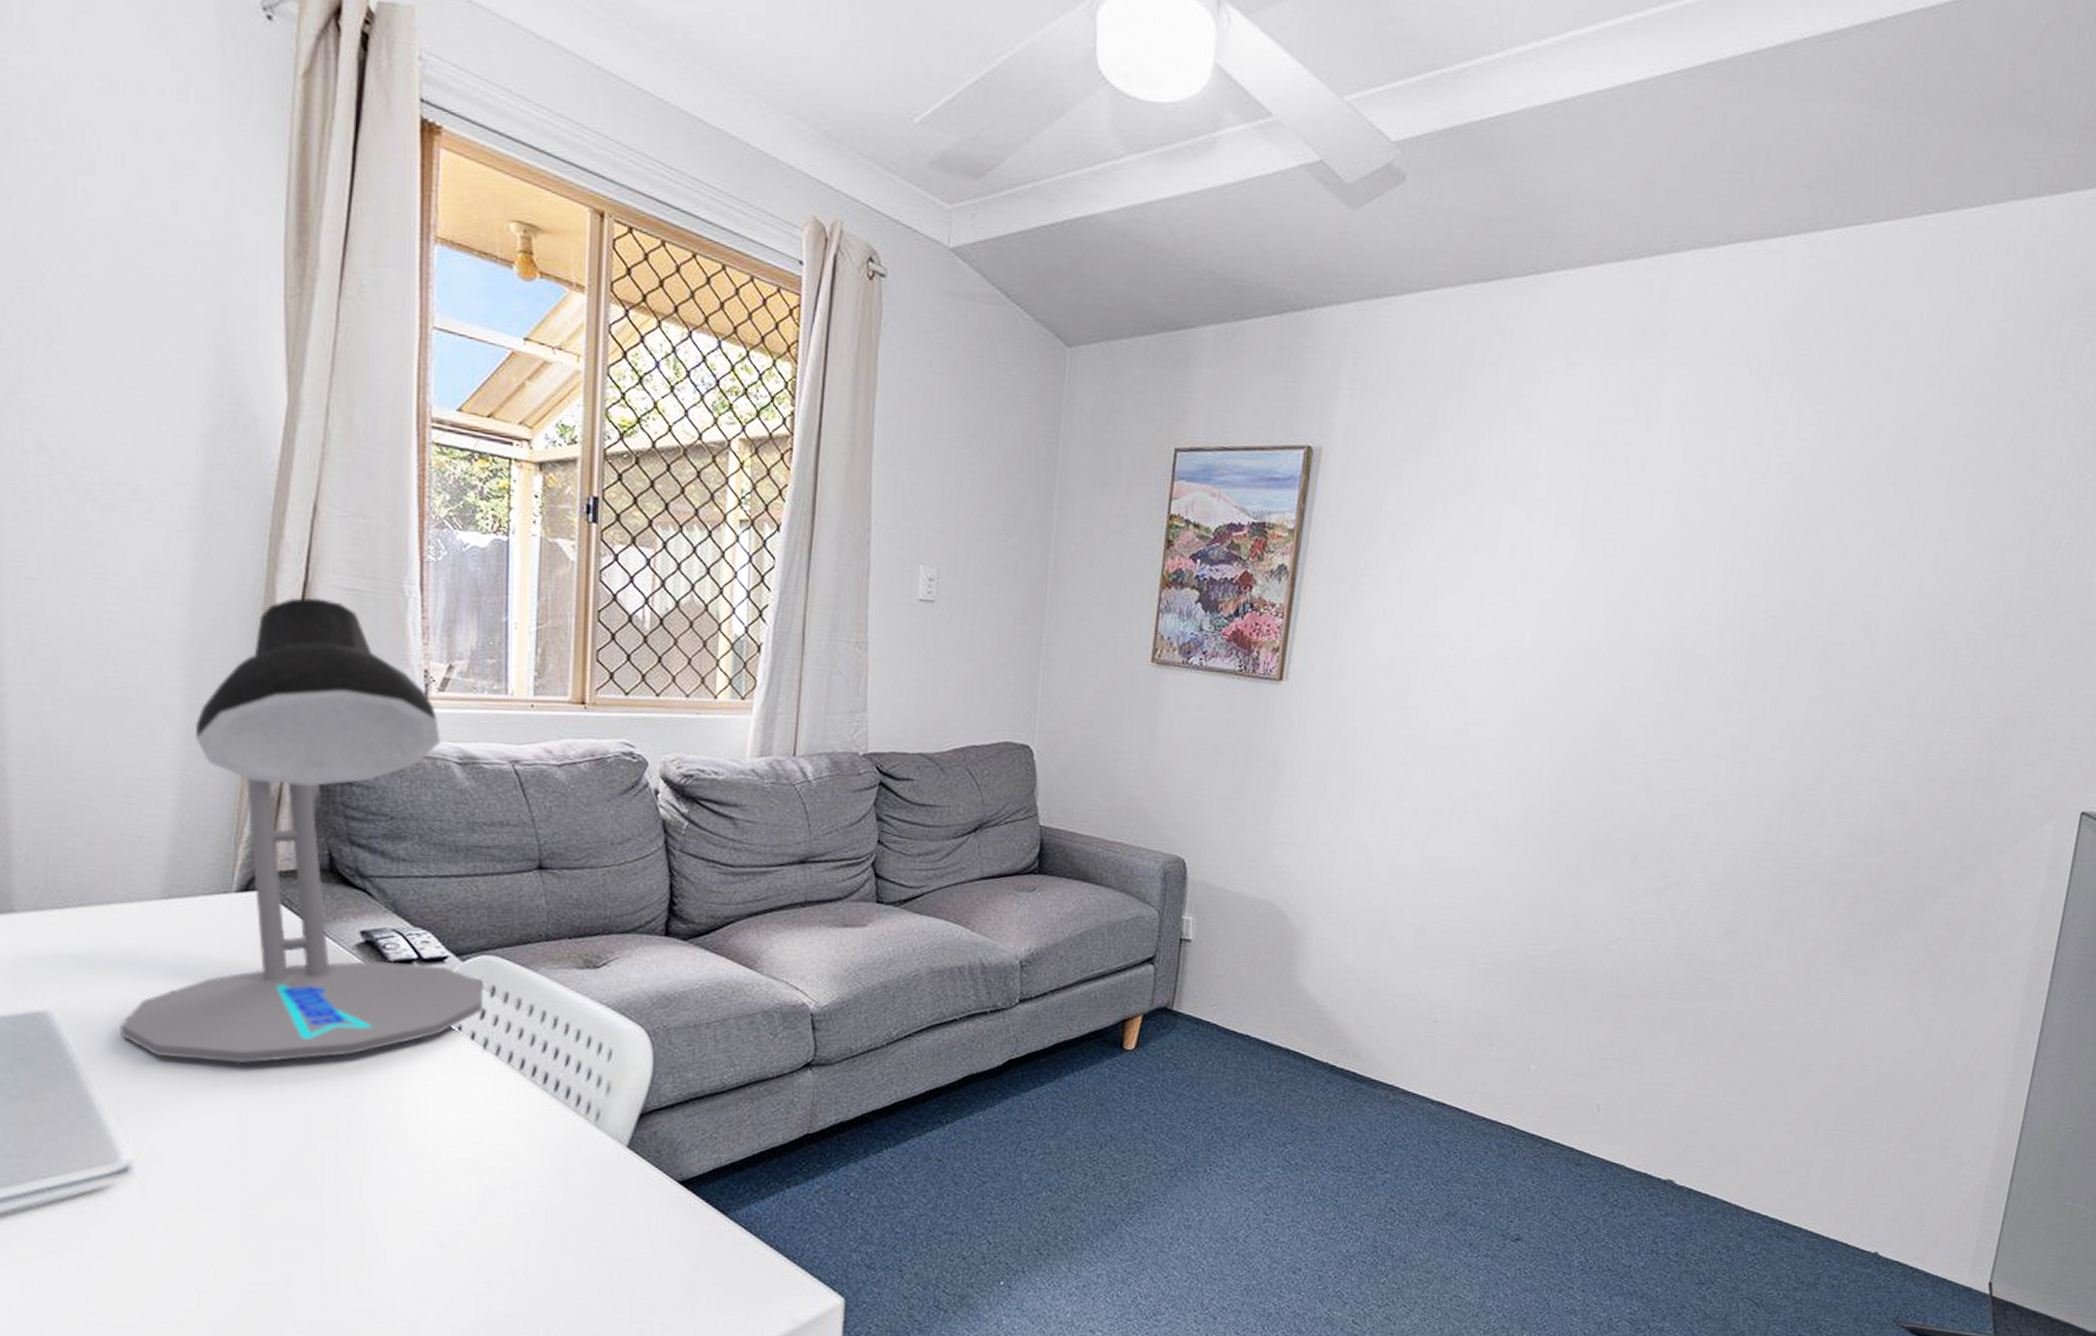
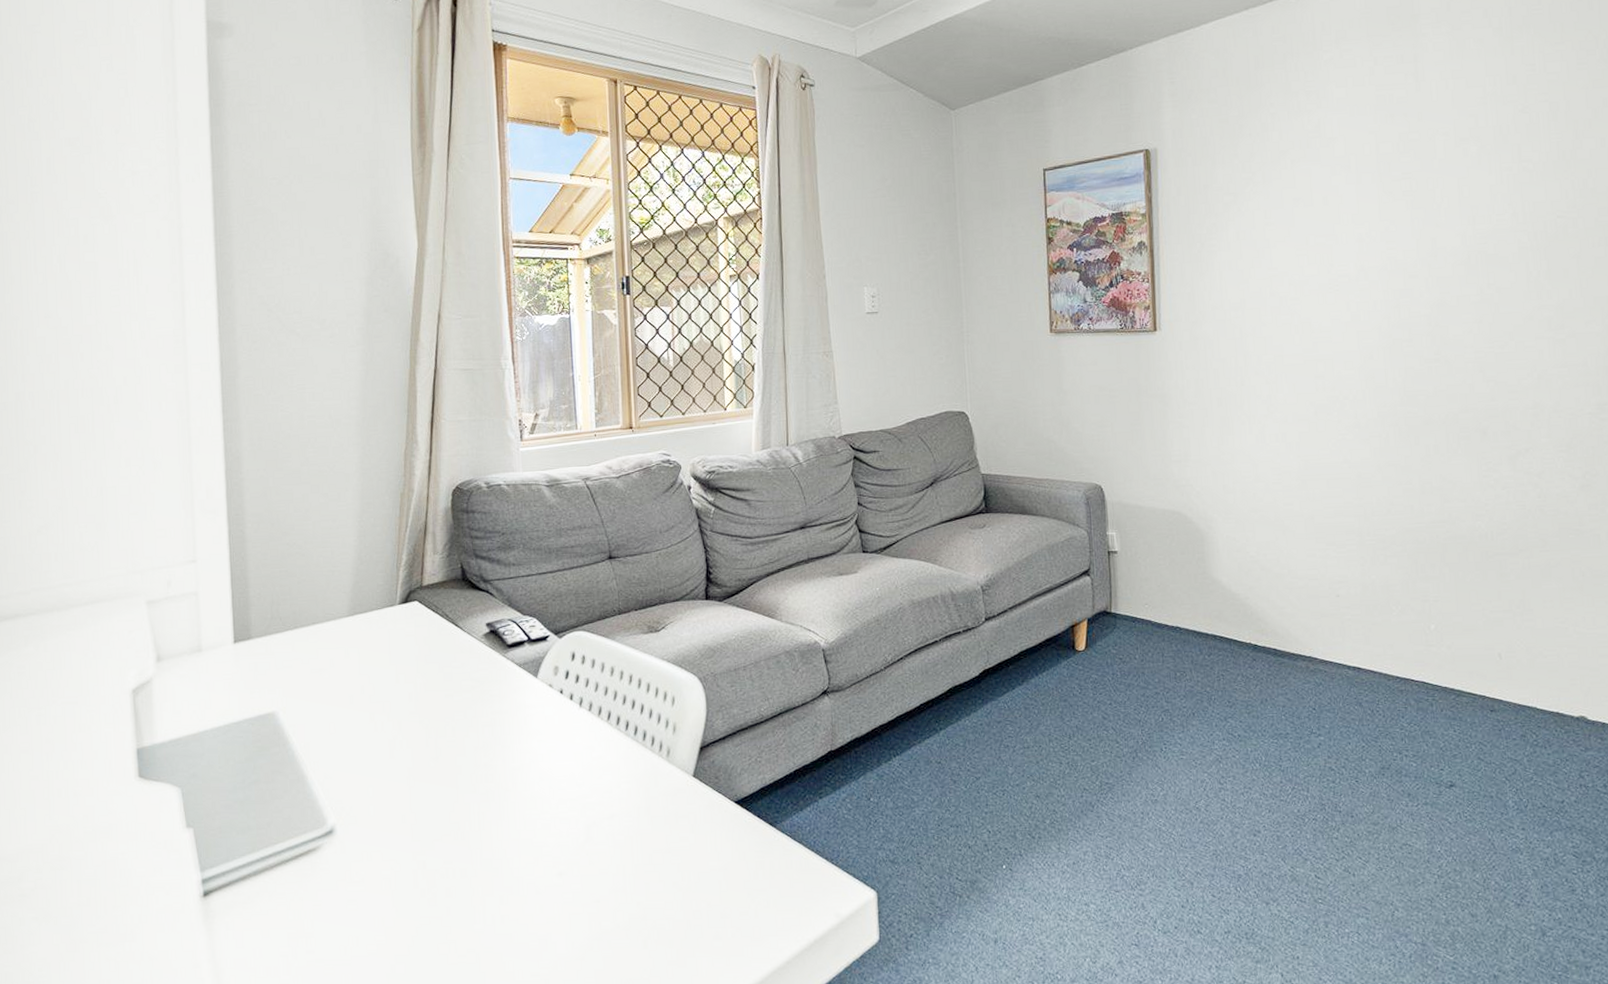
desk lamp: present [119,597,483,1064] -> none [323,379,577,738]

